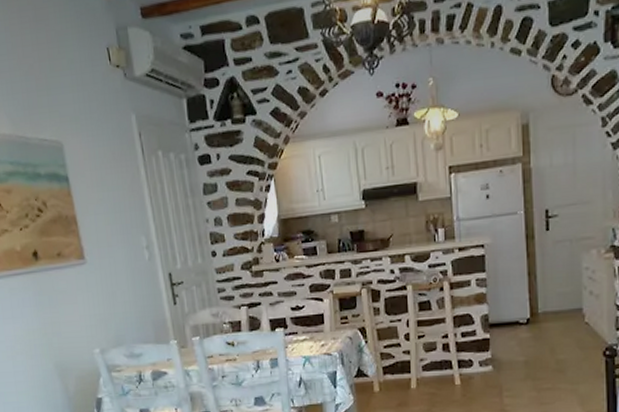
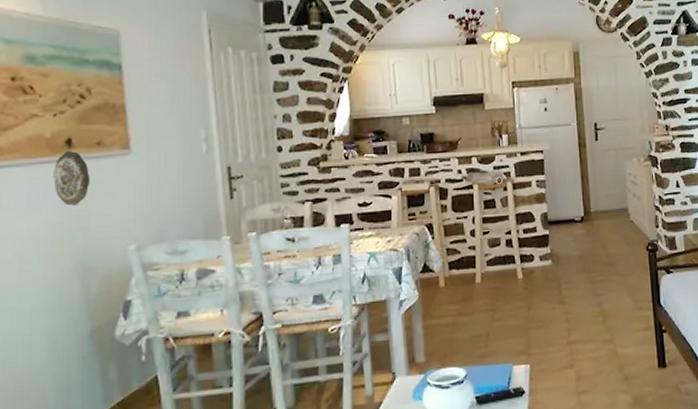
decorative plate: none [27,263,57,313] -> present [53,151,91,206]

